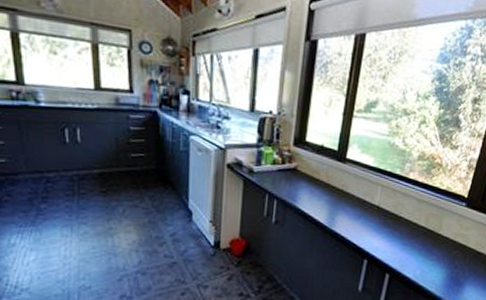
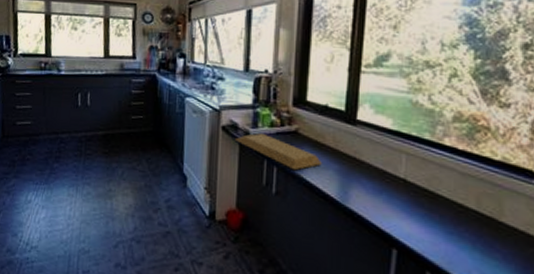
cutting board: none [239,171,317,203] -> present [234,133,323,171]

